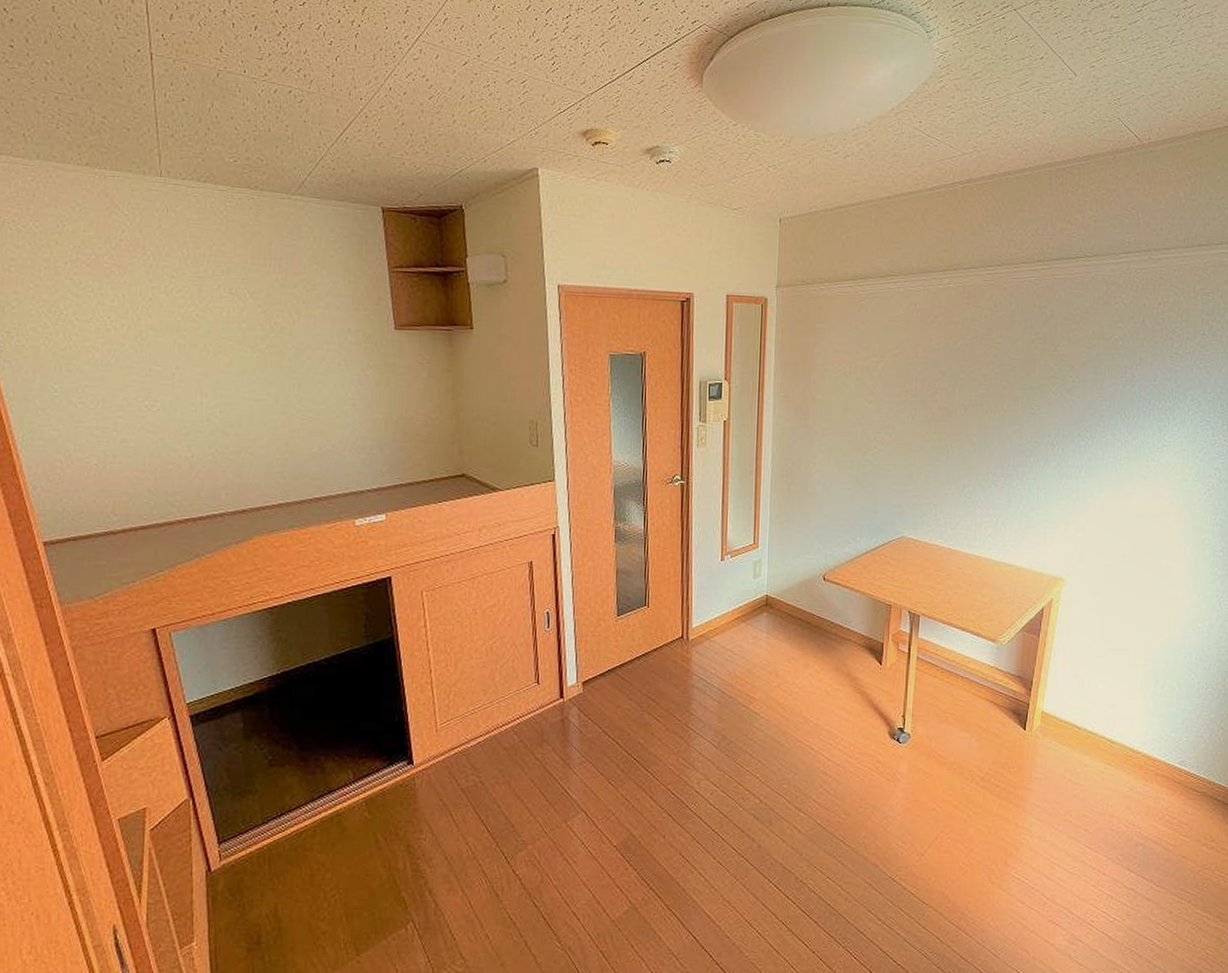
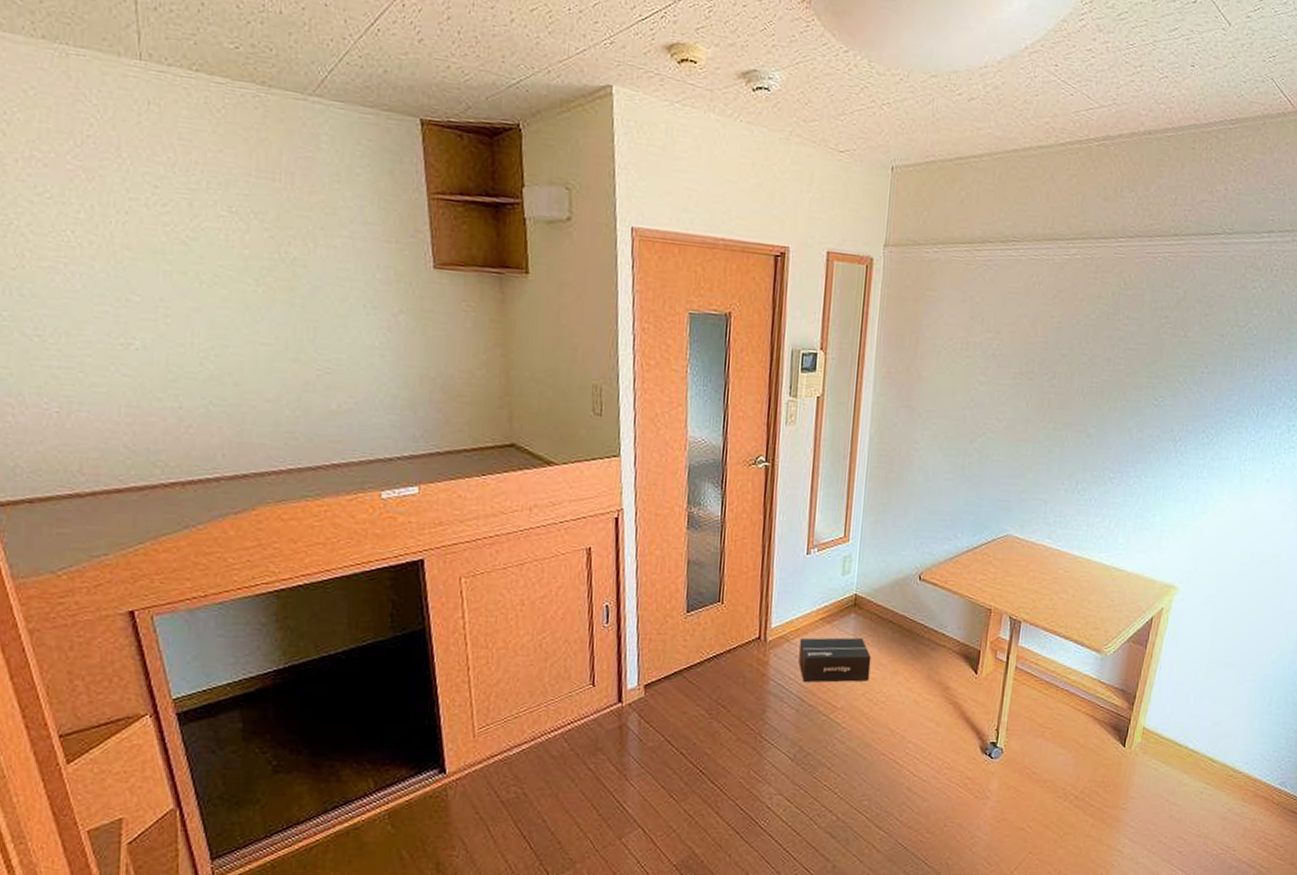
box: none [718,635,784,676] -> present [798,637,872,682]

